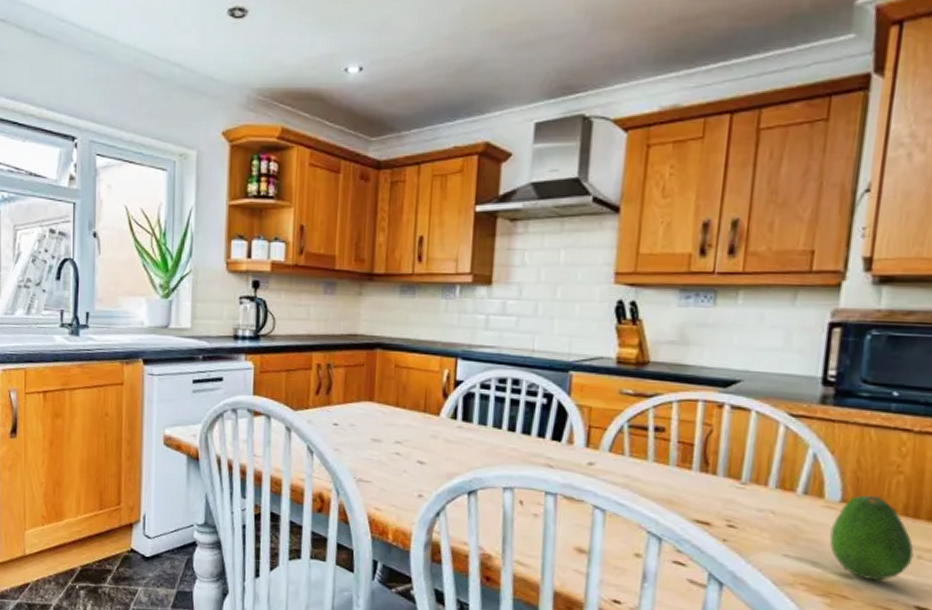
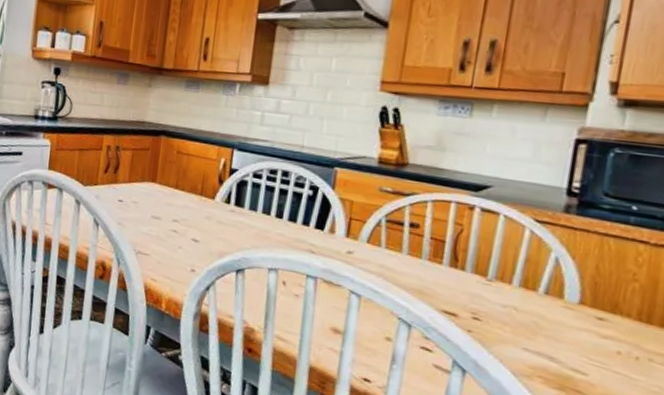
fruit: present [829,495,914,581] -> none [567,299,646,379]

